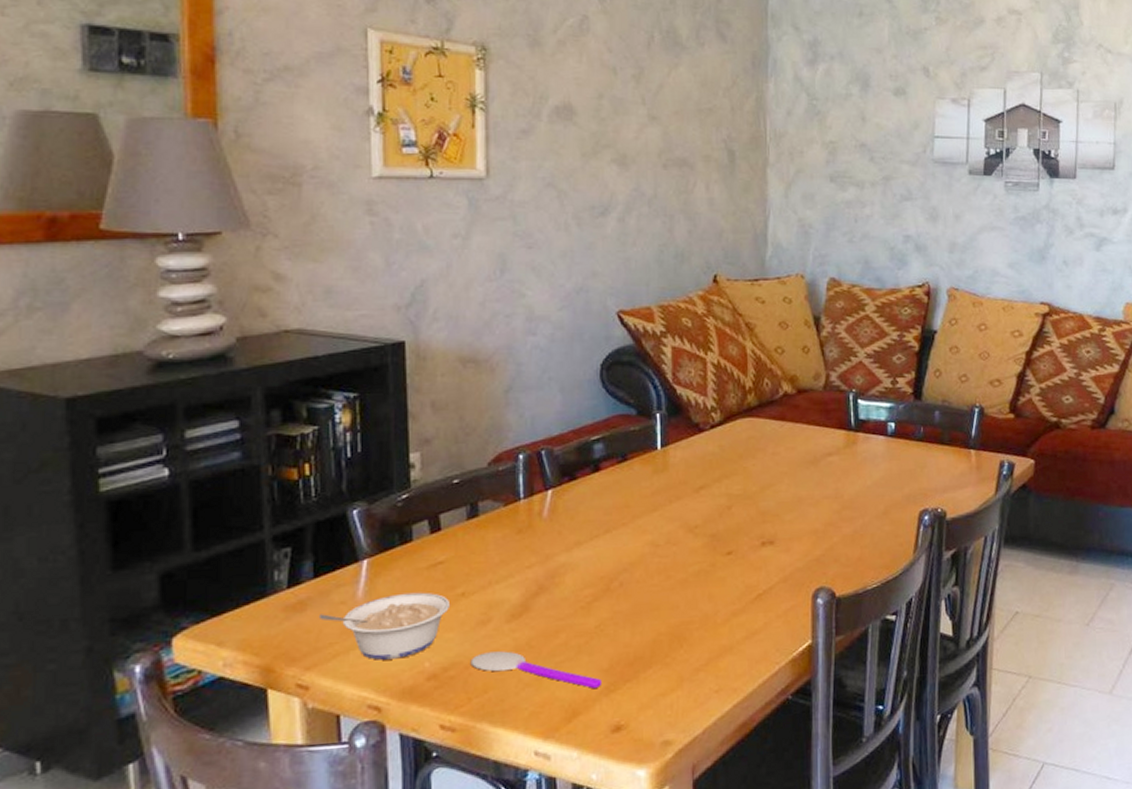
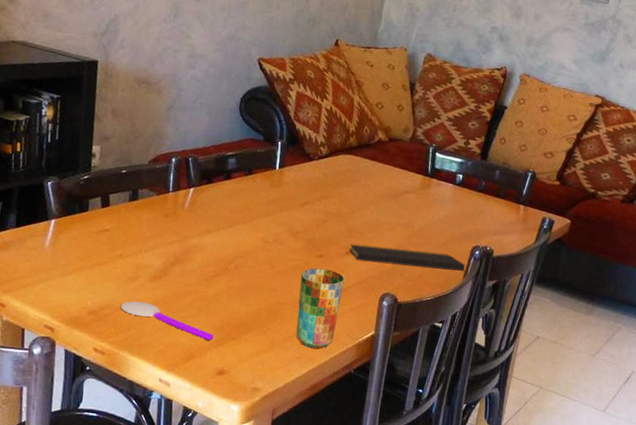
legume: present [318,592,451,660] -> none [16,248,111,296]
cup: none [707,568,764,676] -> present [296,268,345,349]
notepad: none [765,525,915,552] -> present [349,243,466,276]

